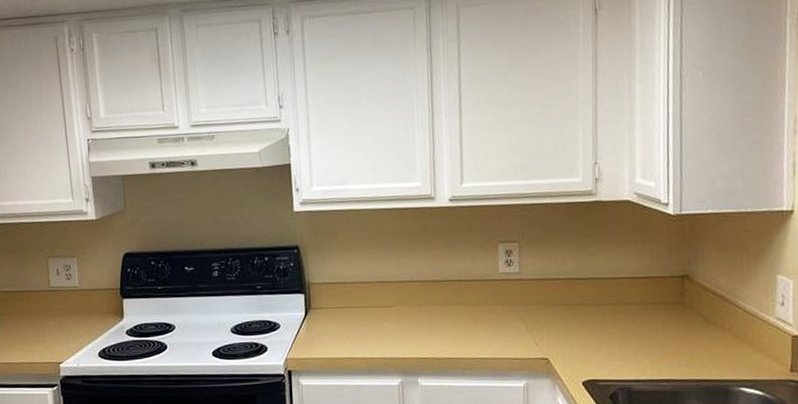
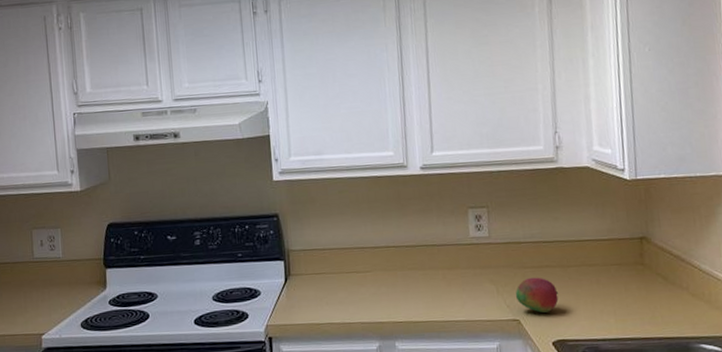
fruit: none [545,315,591,352] -> present [515,277,559,313]

